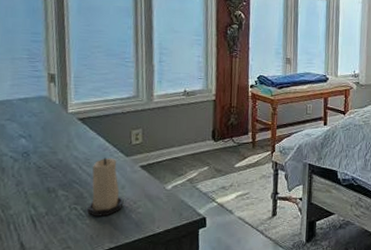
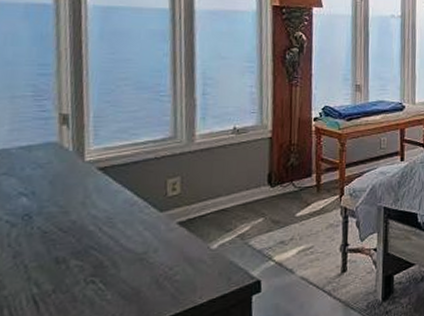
candle: present [87,157,124,217] -> none [108,214,157,290]

